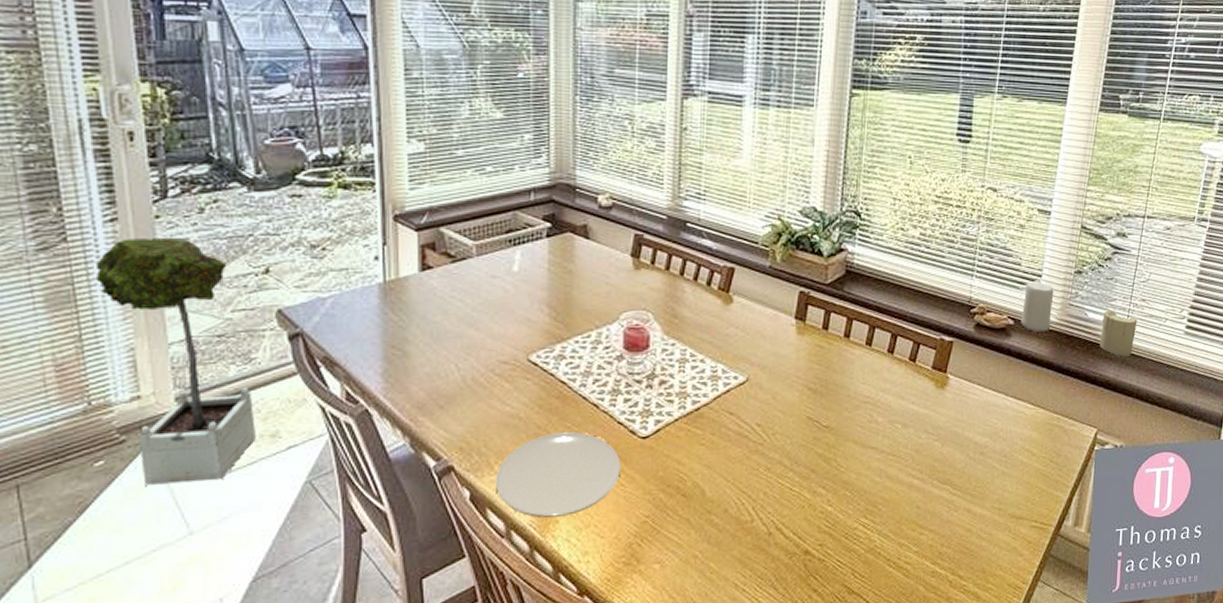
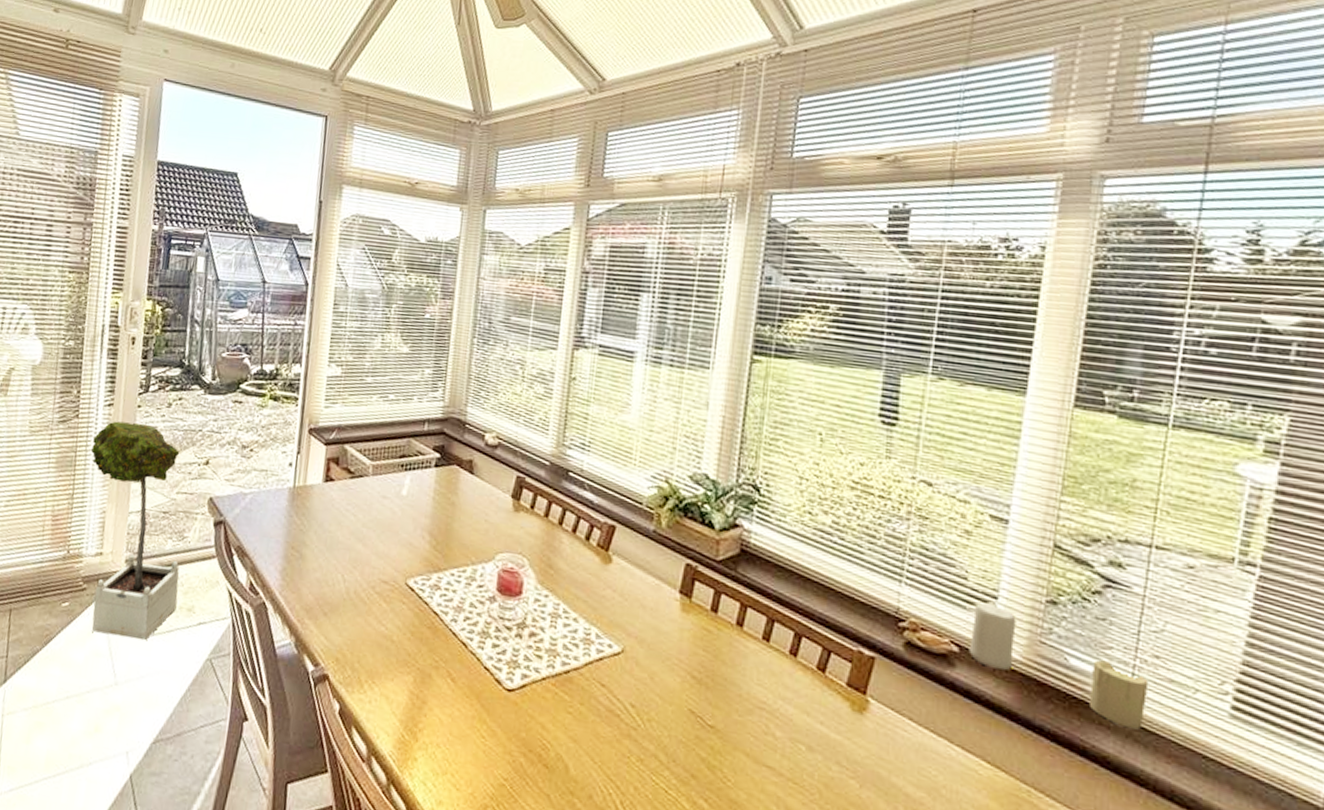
plate: present [496,431,621,519] -> none [363,663,484,757]

